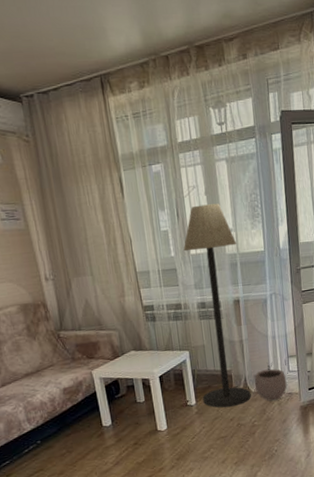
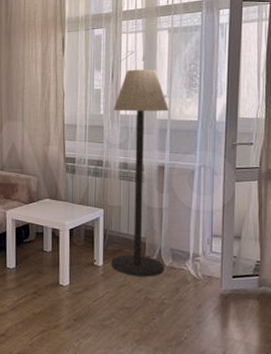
plant pot: present [254,362,287,401] -> none [169,237,207,281]

